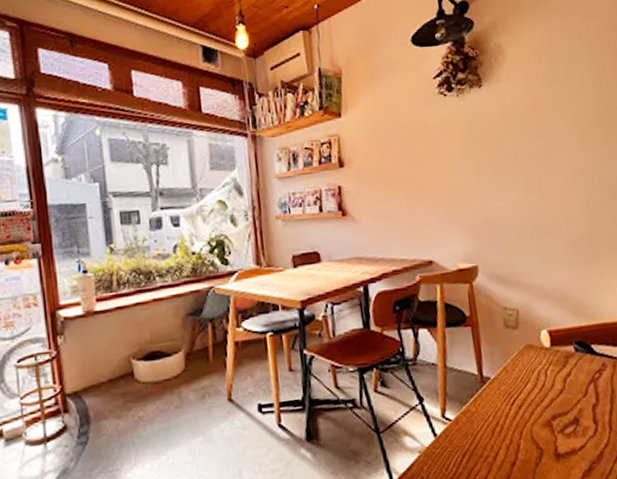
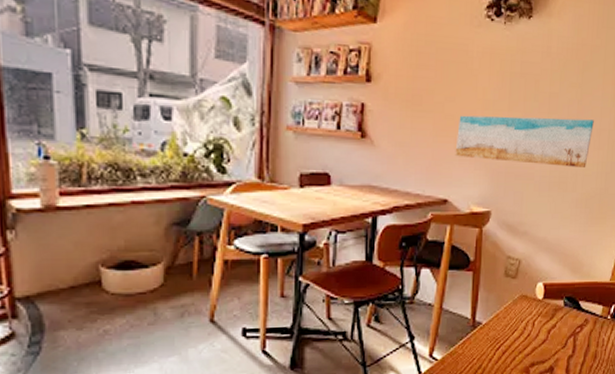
wall art: none [430,165,567,220] -> present [455,115,594,169]

